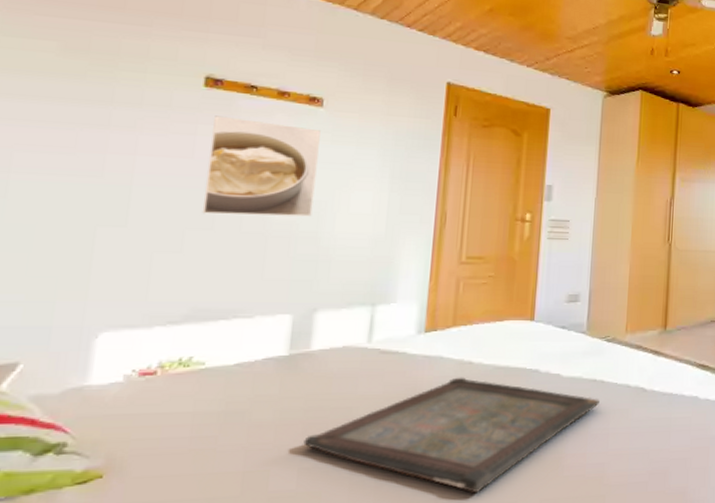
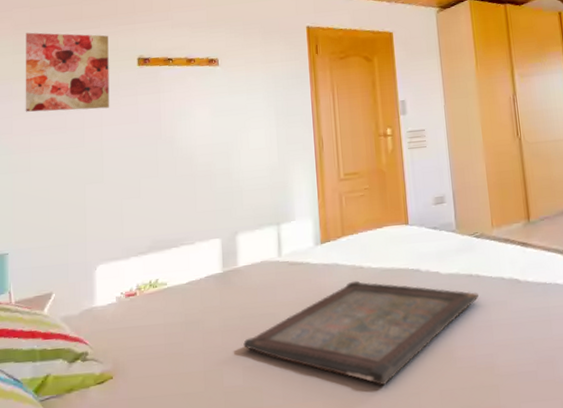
wall art: none [9,10,164,133] -> present [25,32,110,112]
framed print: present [202,115,321,217] -> none [148,84,223,165]

